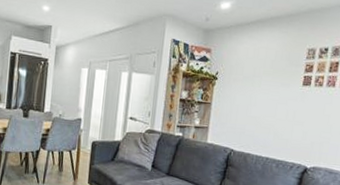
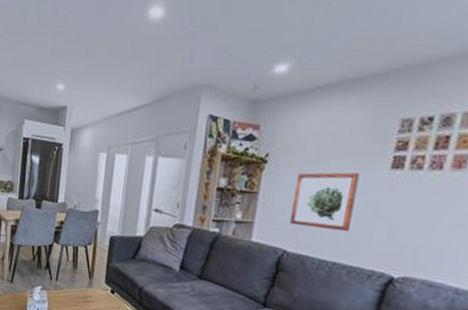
wall art: none [235,87,282,134] -> present [290,172,360,232]

